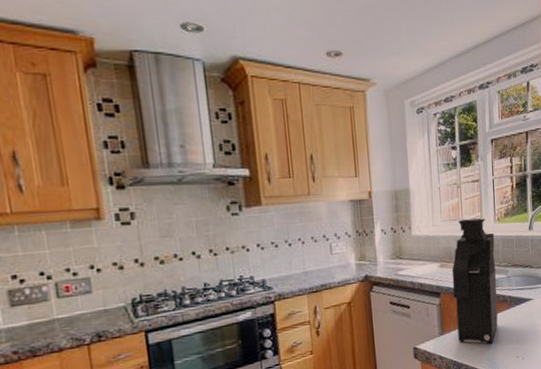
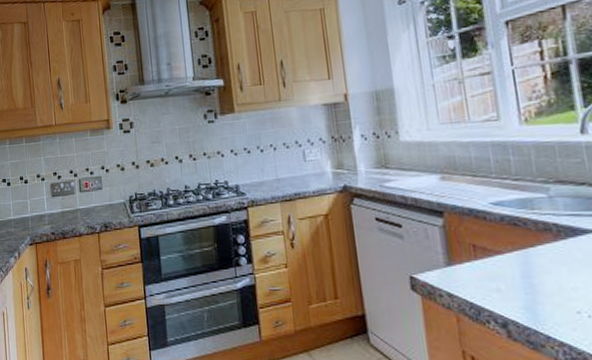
coffee maker: present [451,218,498,344] -> none [458,119,539,287]

